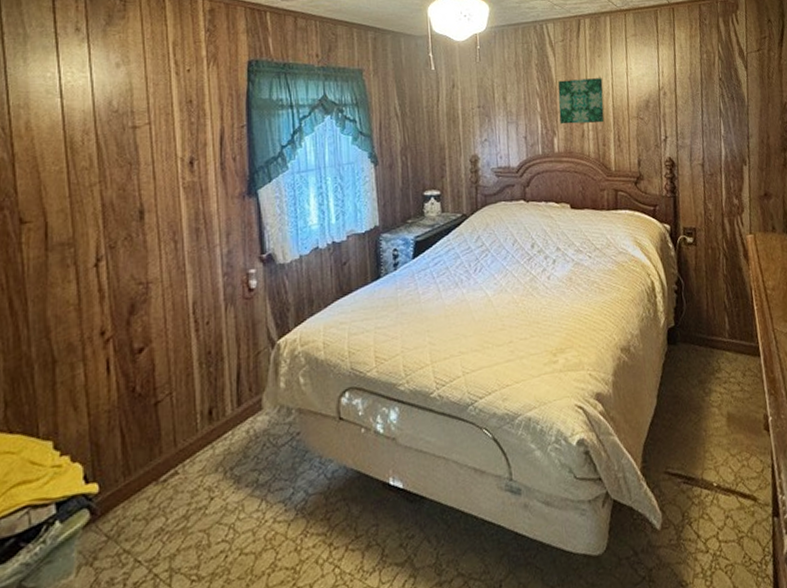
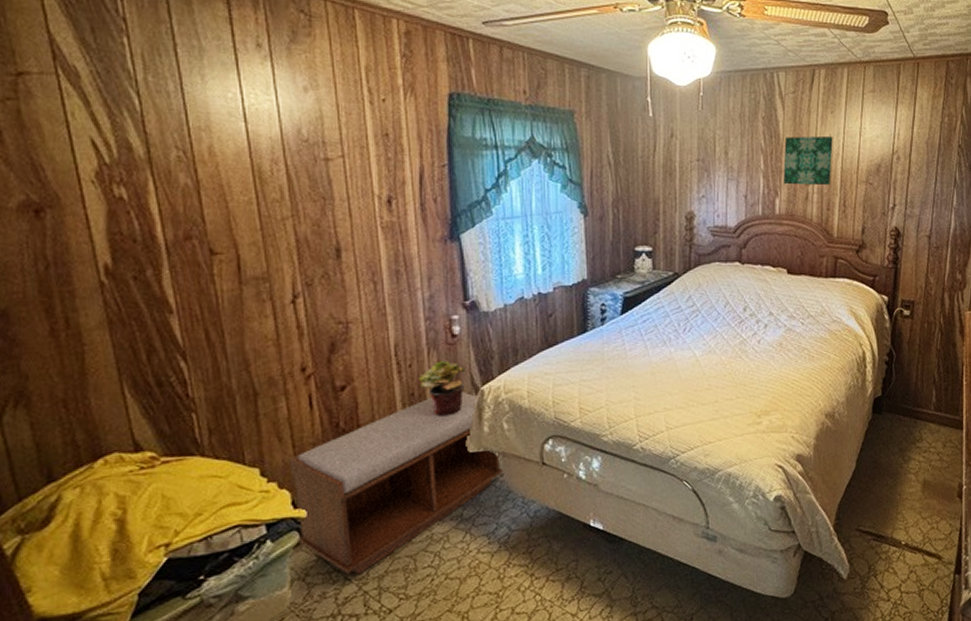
bench: none [83,347,300,556] -> present [289,392,503,575]
potted plant: none [216,315,263,374] -> present [419,360,466,417]

